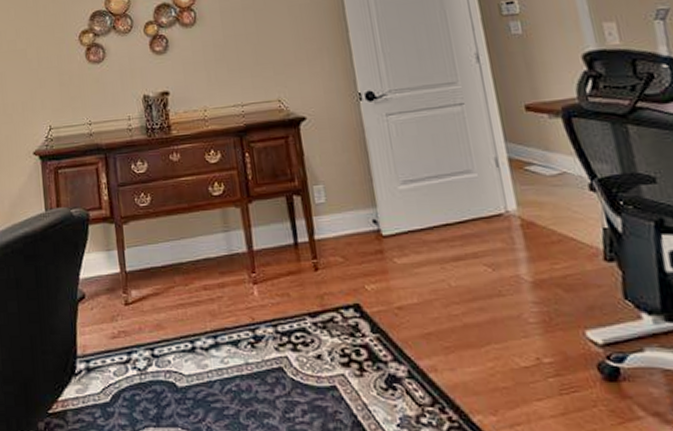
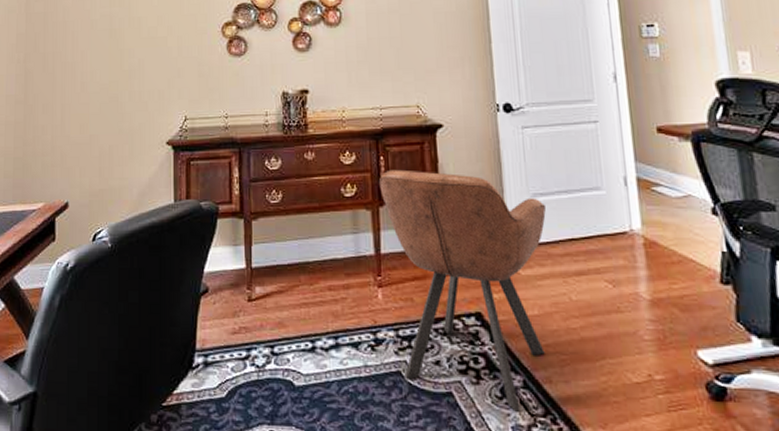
armchair: none [245,164,428,402] -> present [378,169,546,412]

